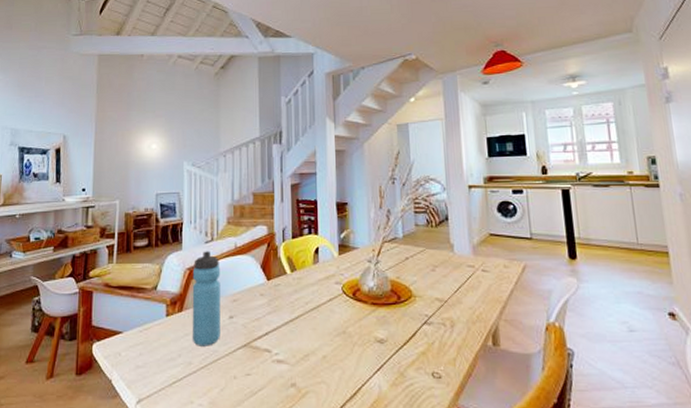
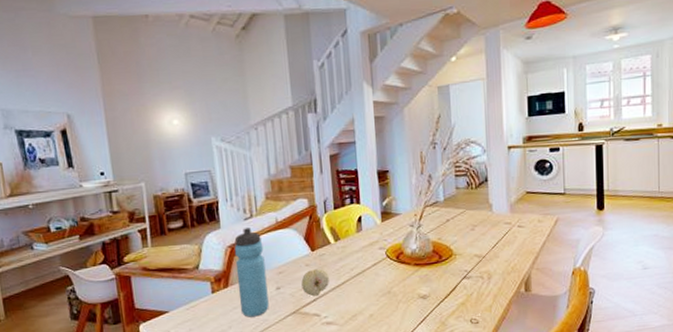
fruit: none [255,300,283,330] -> present [301,269,329,297]

